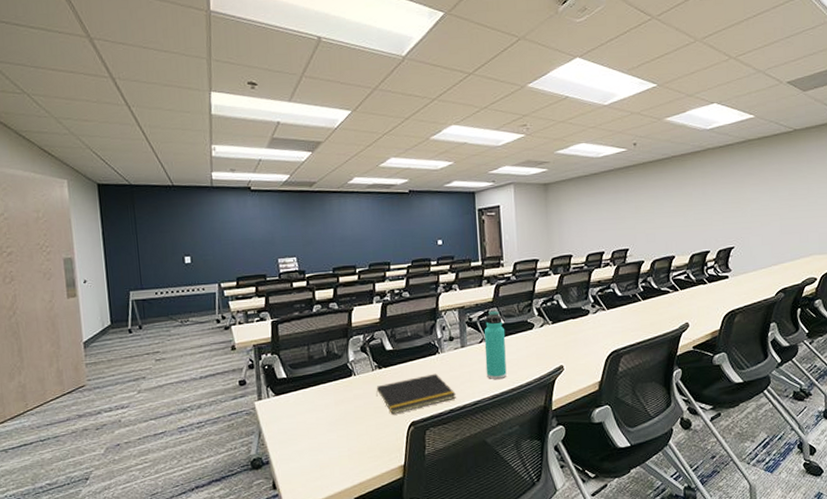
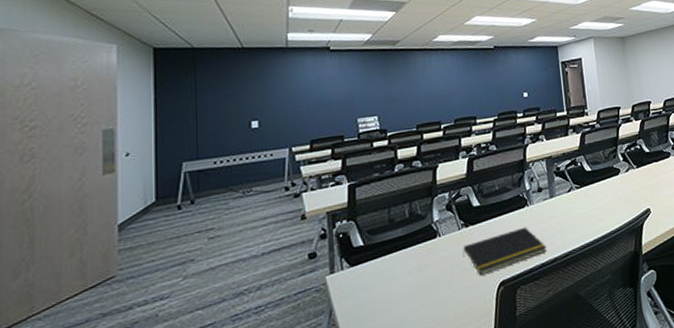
thermos bottle: present [484,310,507,379] -> none [572,158,597,228]

